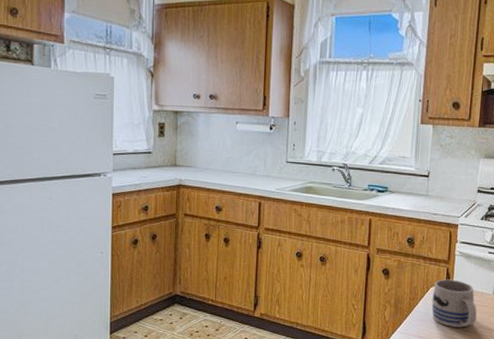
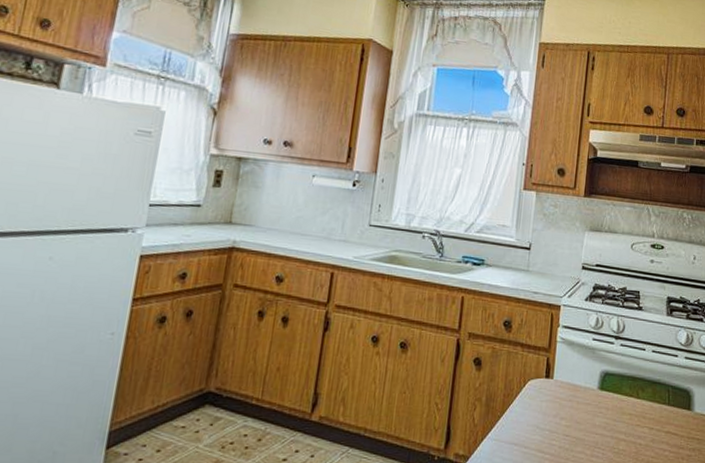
mug: present [431,279,477,328] -> none [528,371,580,431]

